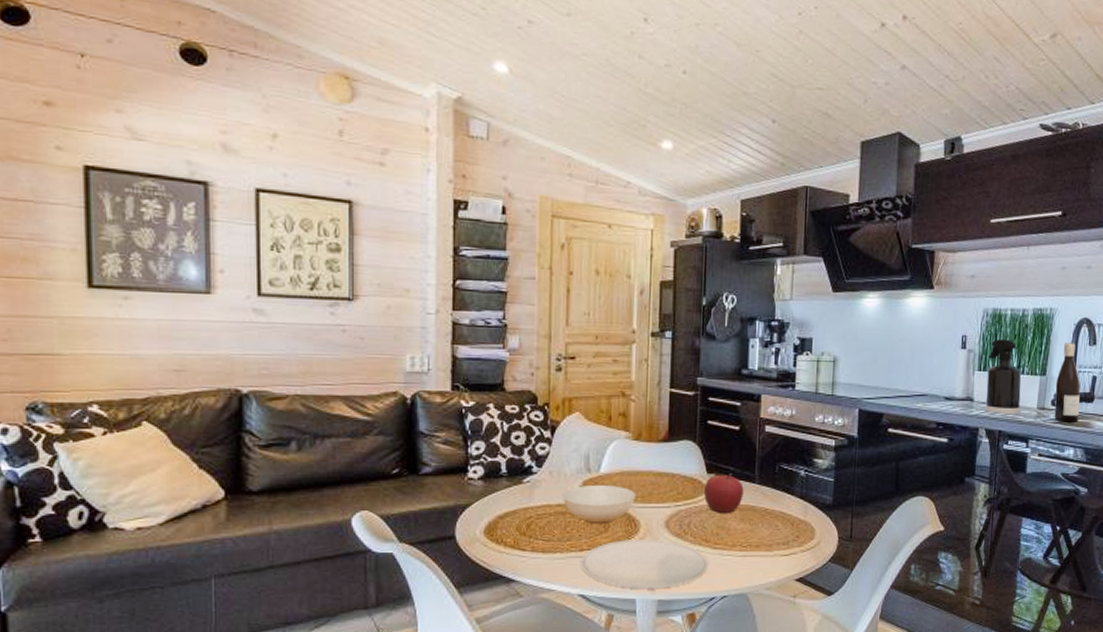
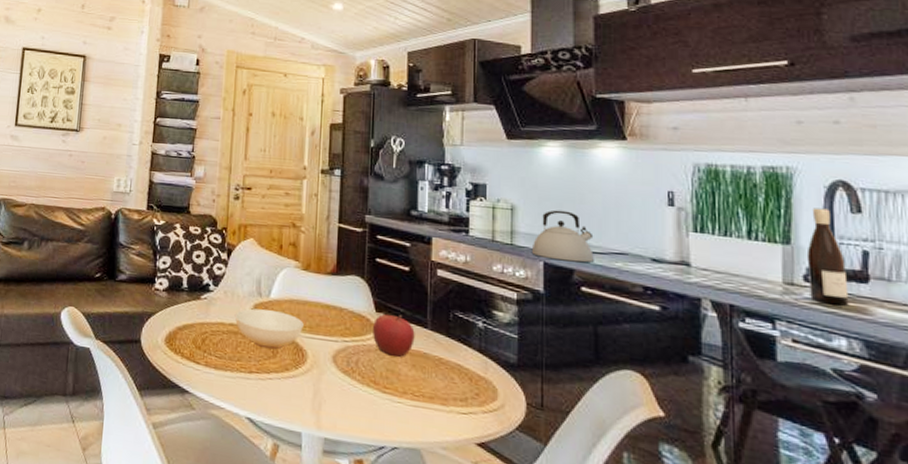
plate: present [581,539,709,589] -> none [249,368,378,427]
kettle: none [849,359,901,407] -> present [531,210,594,263]
spray bottle: present [985,339,1022,415] -> none [706,198,759,288]

